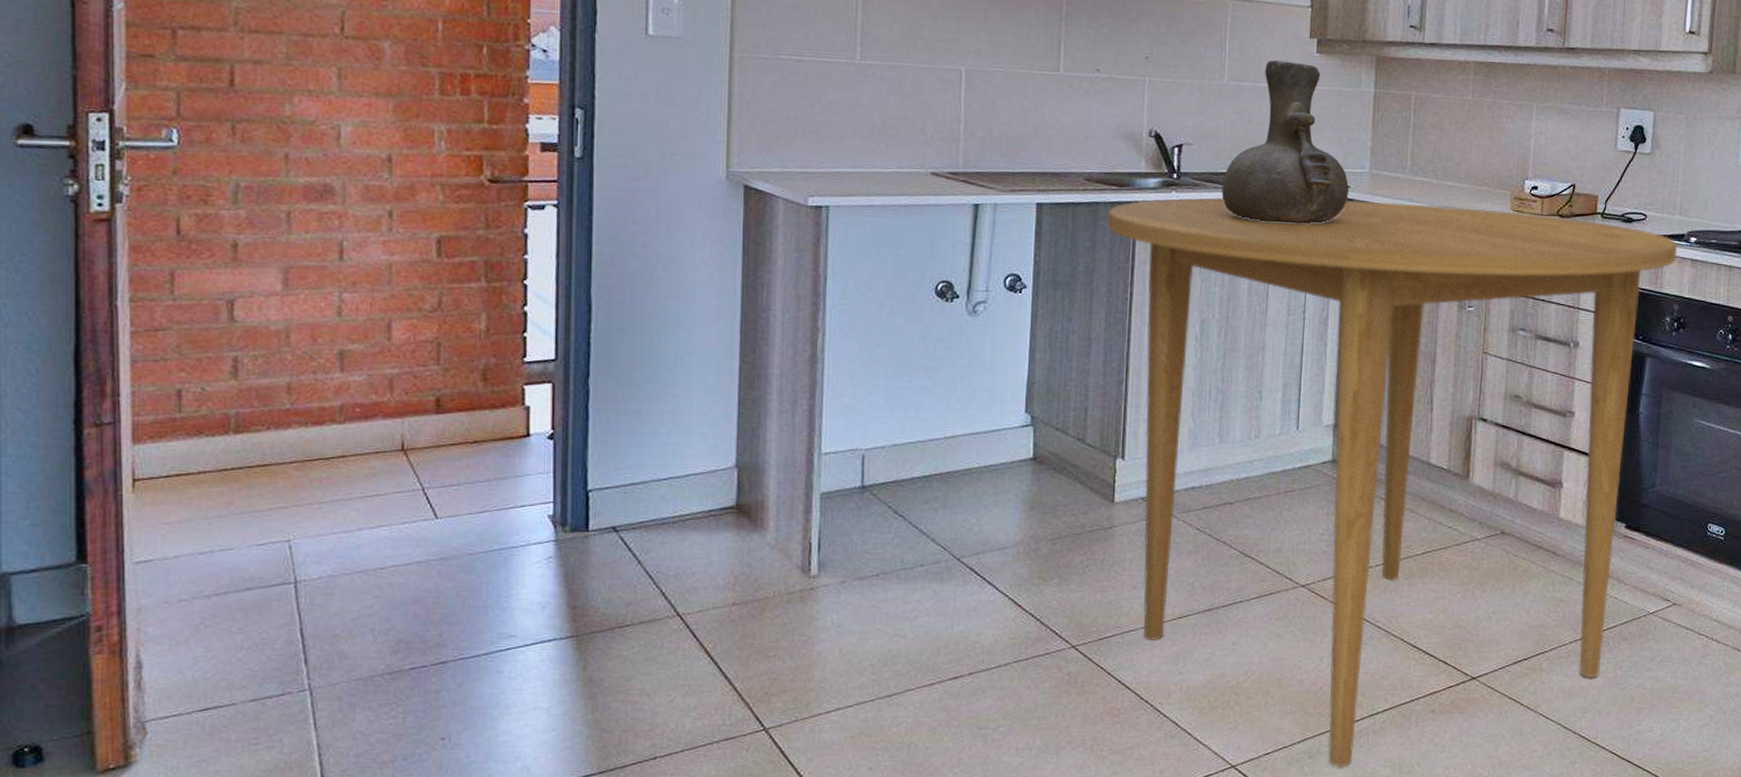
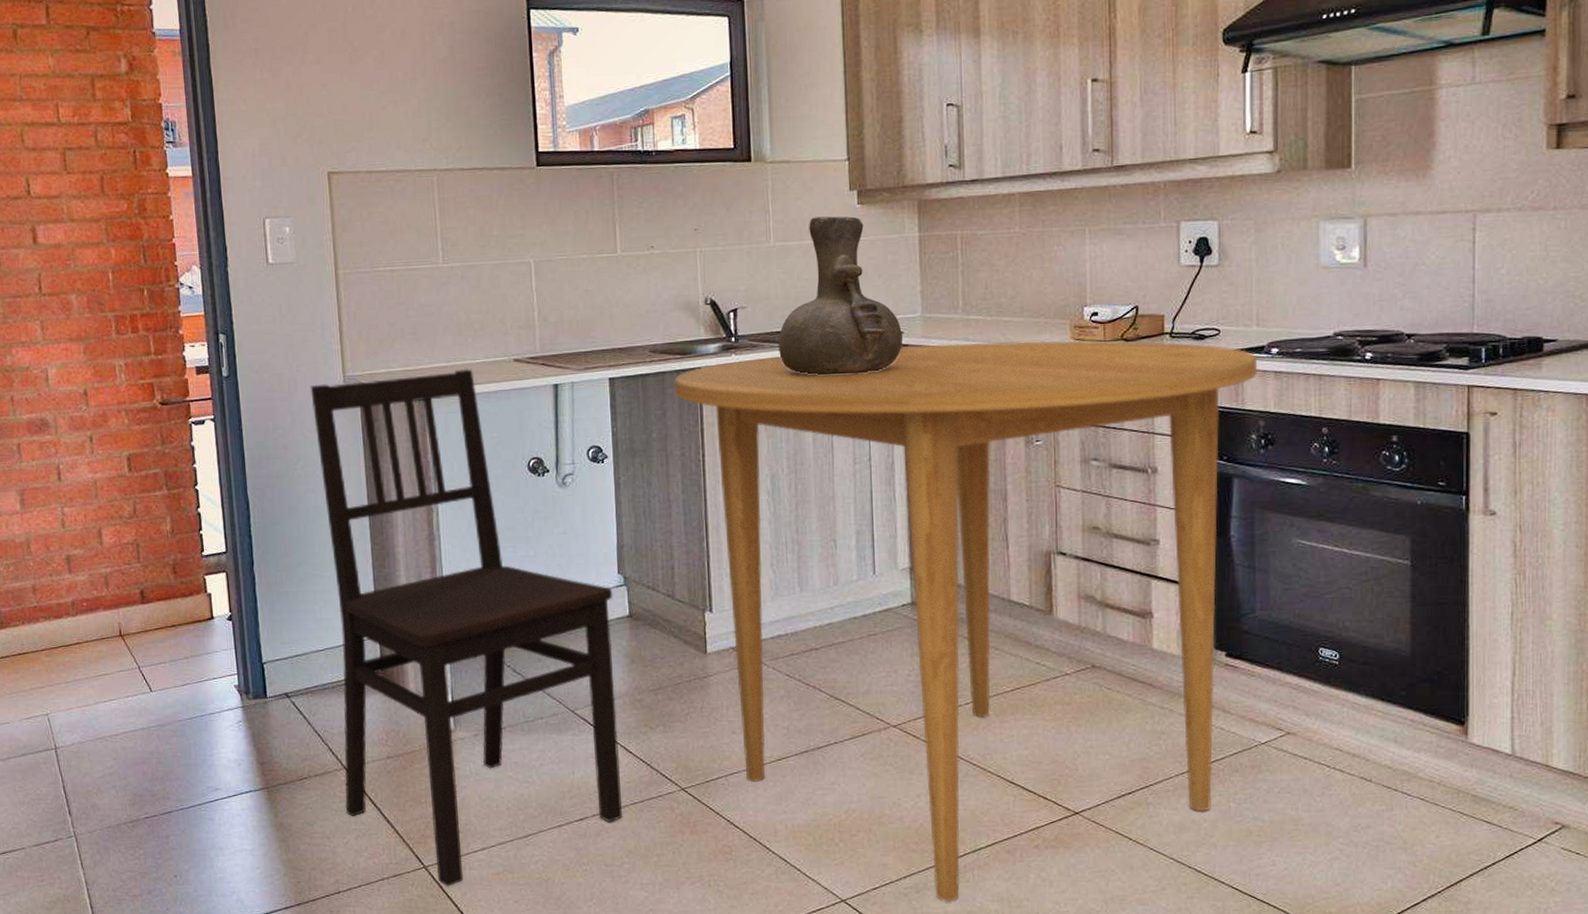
dining chair: none [675,176,1017,752] -> present [310,368,622,887]

